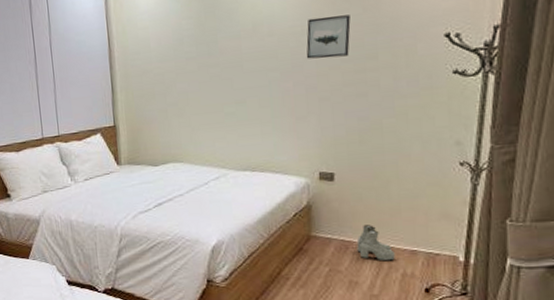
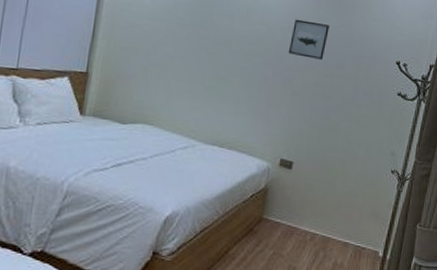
boots: present [356,225,395,262] -> none [300,214,331,250]

